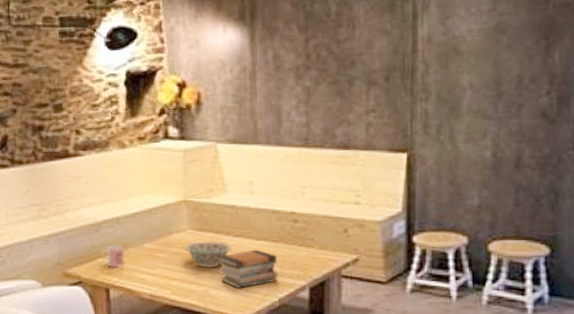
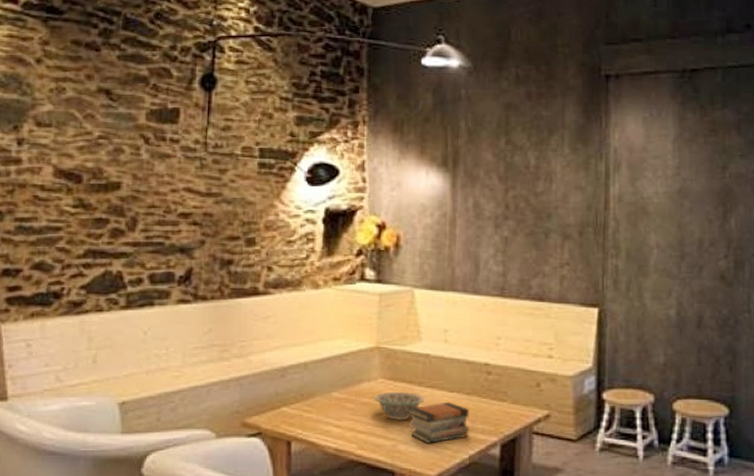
mug: present [100,244,125,268] -> none [283,392,311,419]

